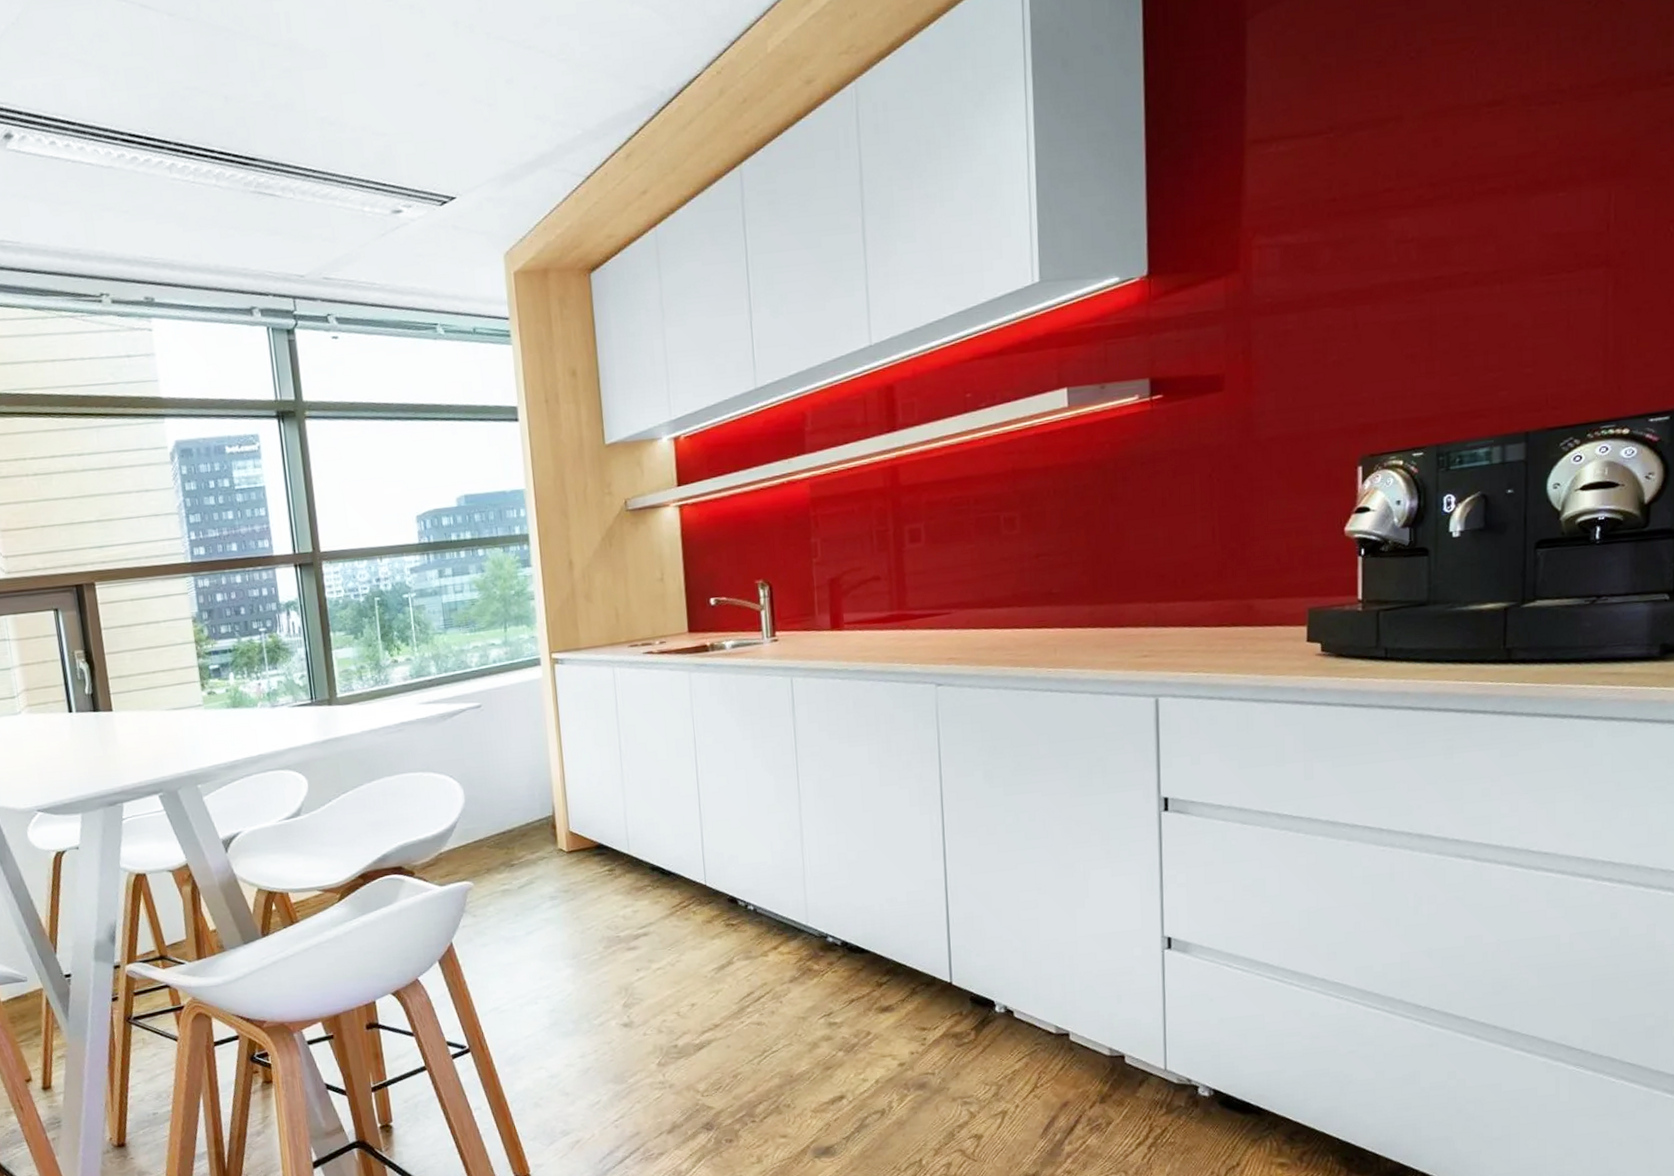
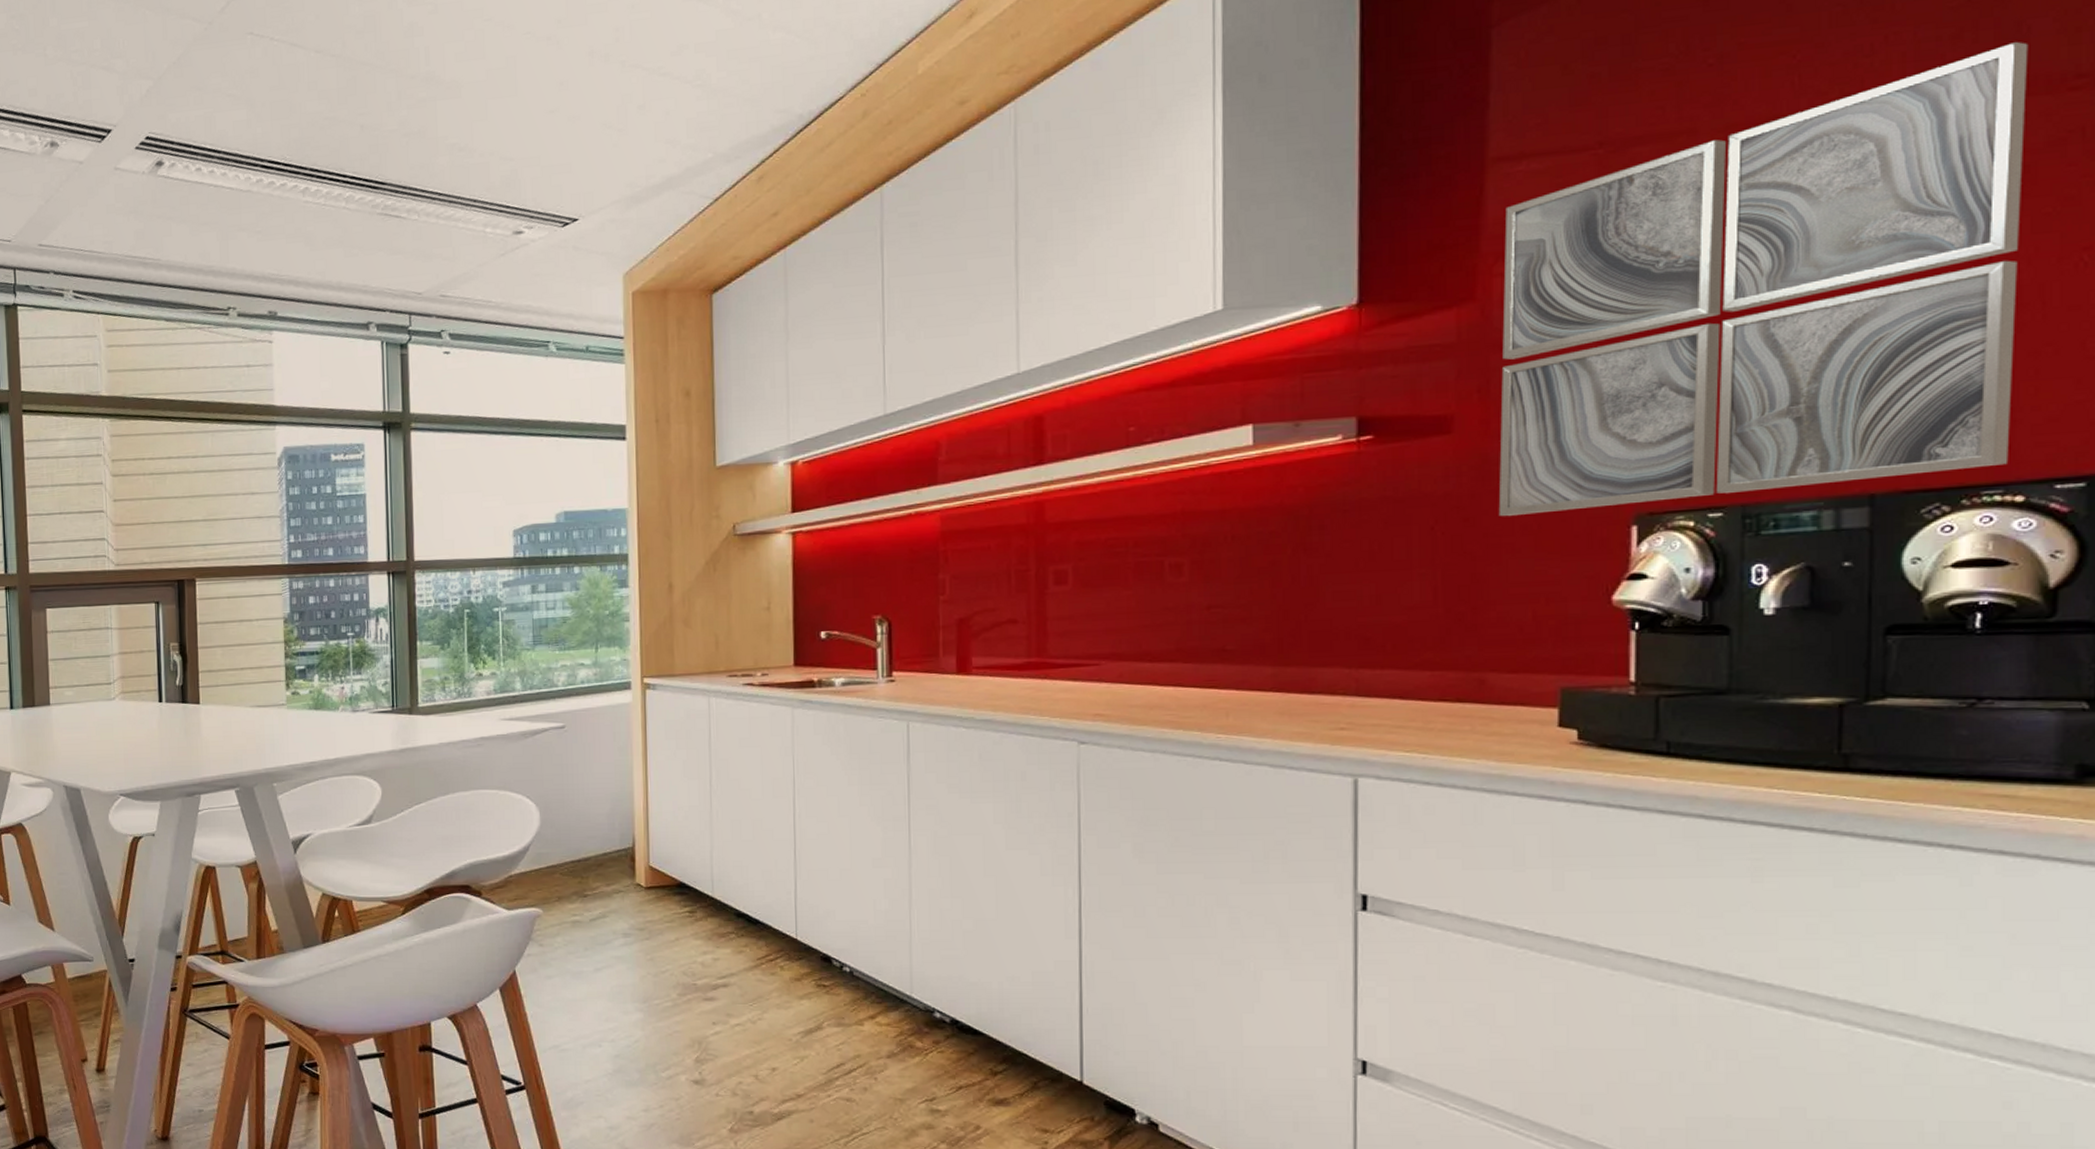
wall art: none [1259,43,1635,463] -> present [1498,42,2029,516]

